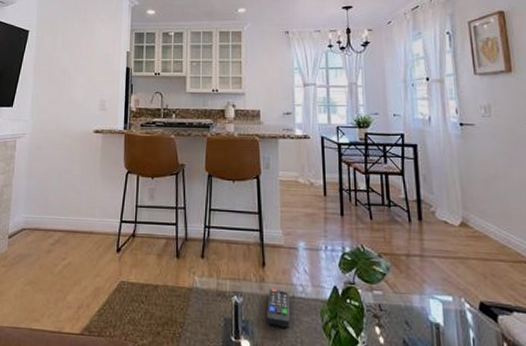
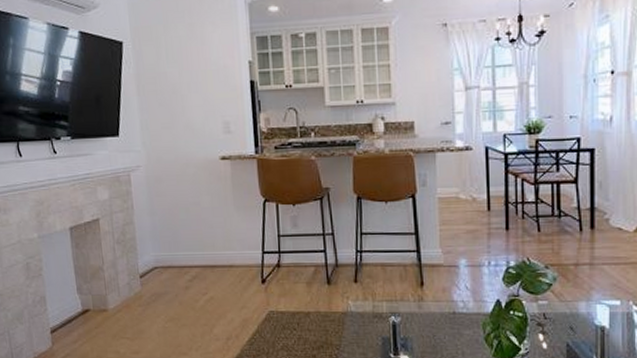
remote control: present [267,288,291,328] -> none [426,306,451,342]

